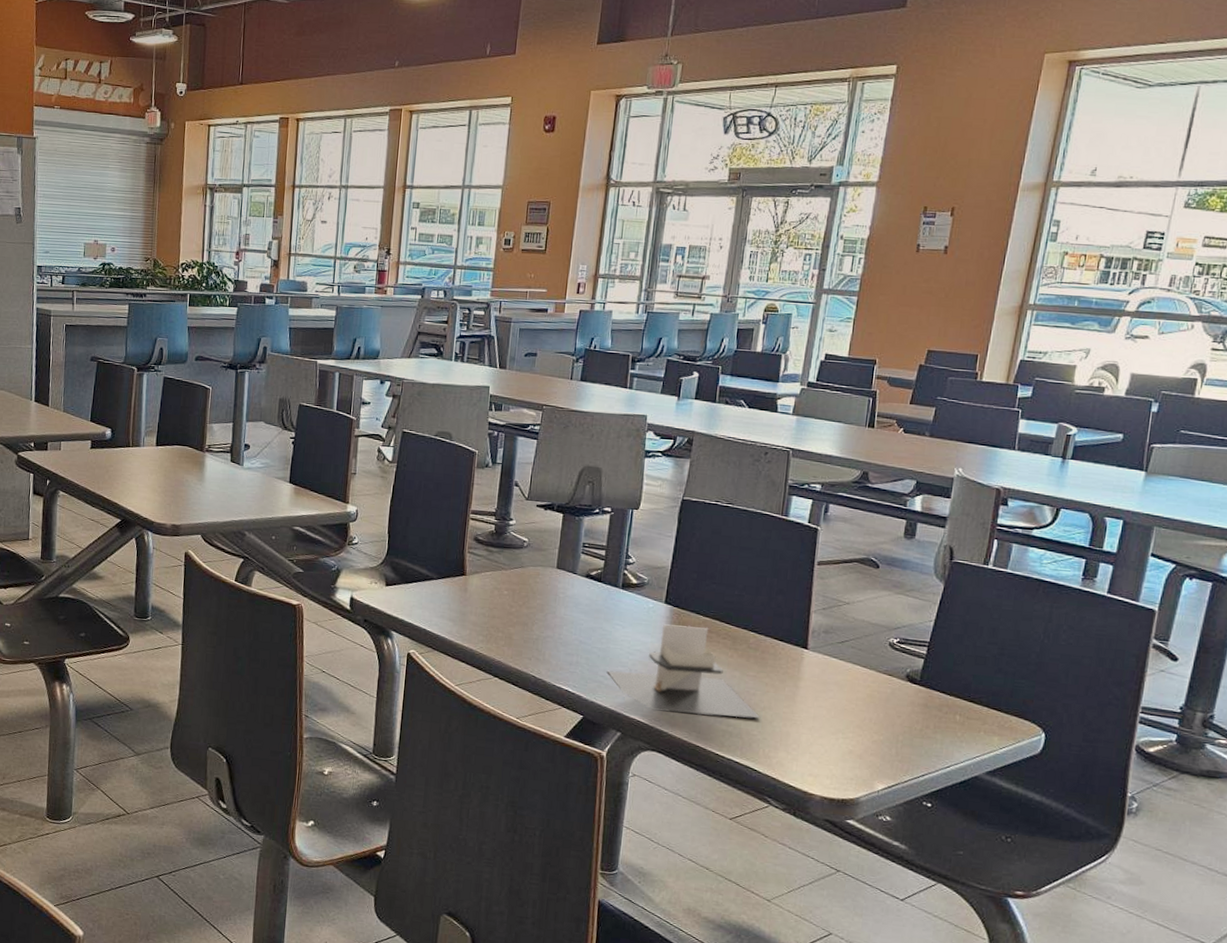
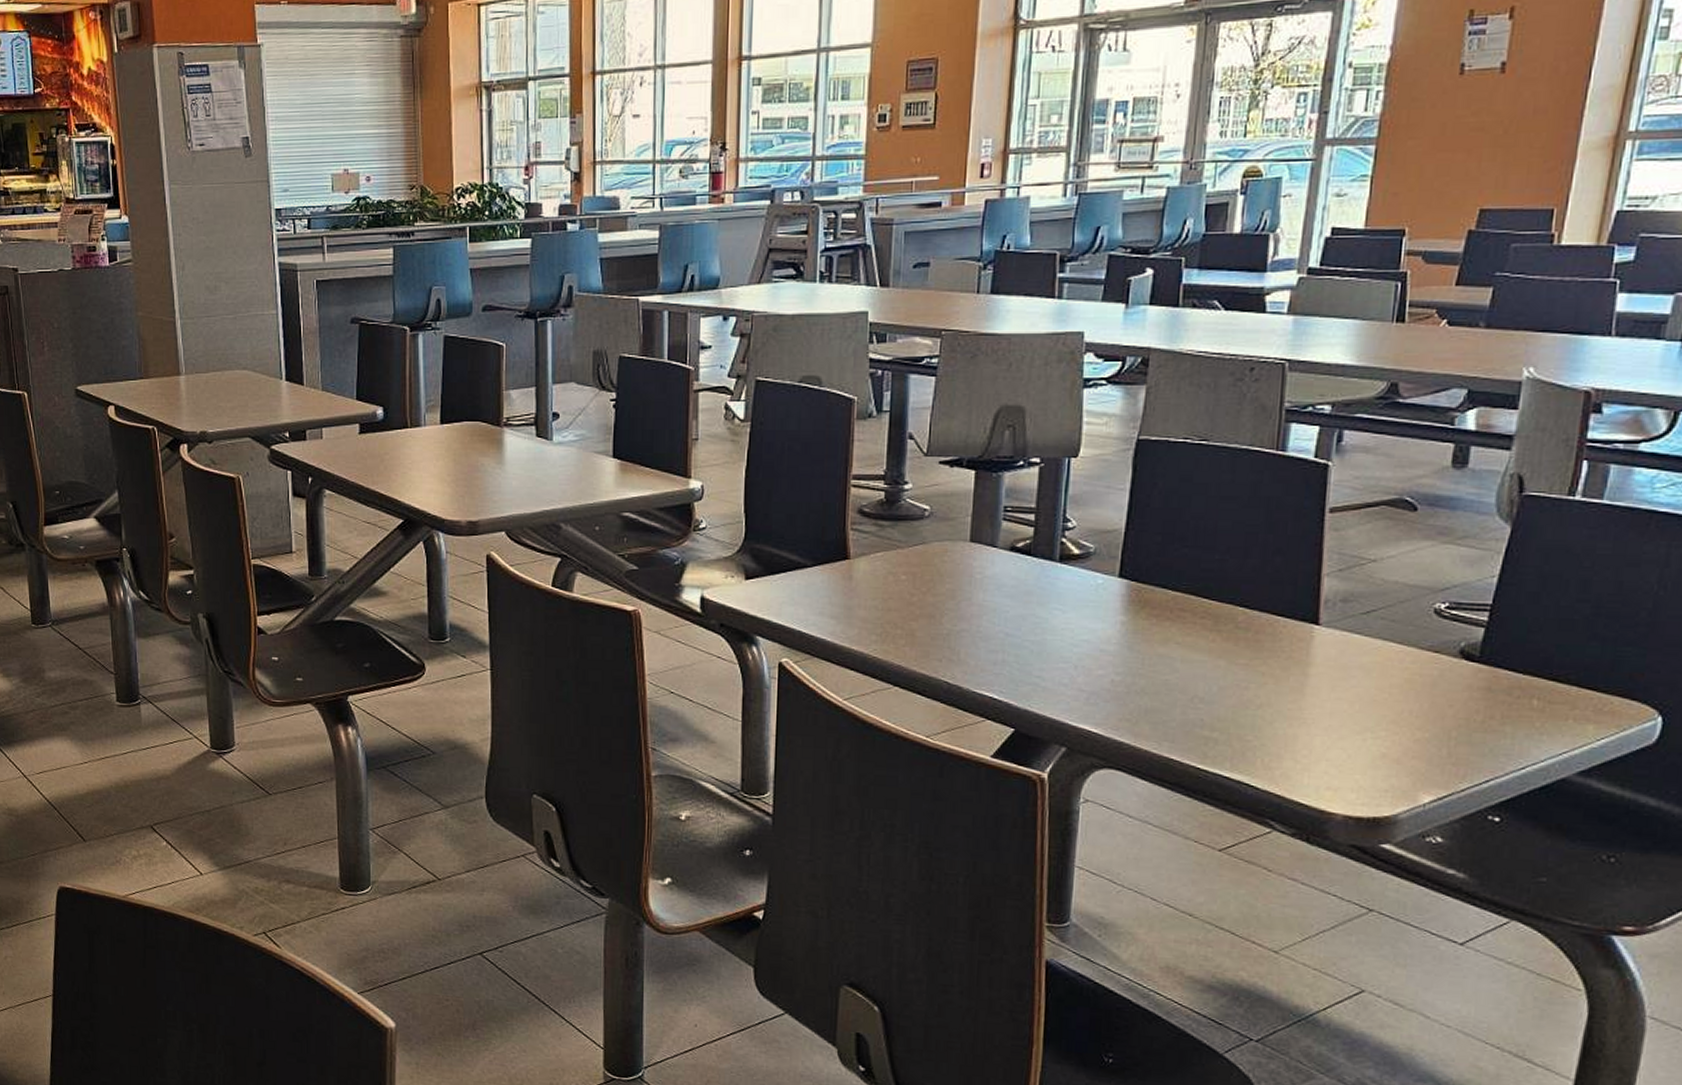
napkin holder: present [607,624,761,719] -> none [1044,604,1257,719]

